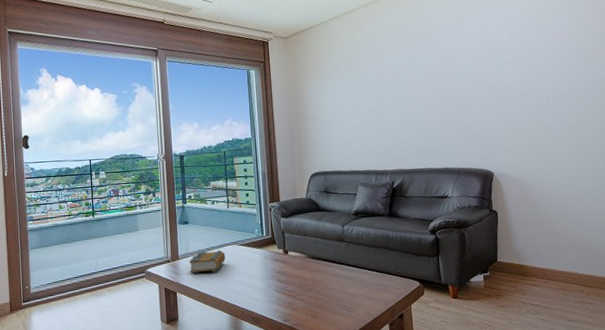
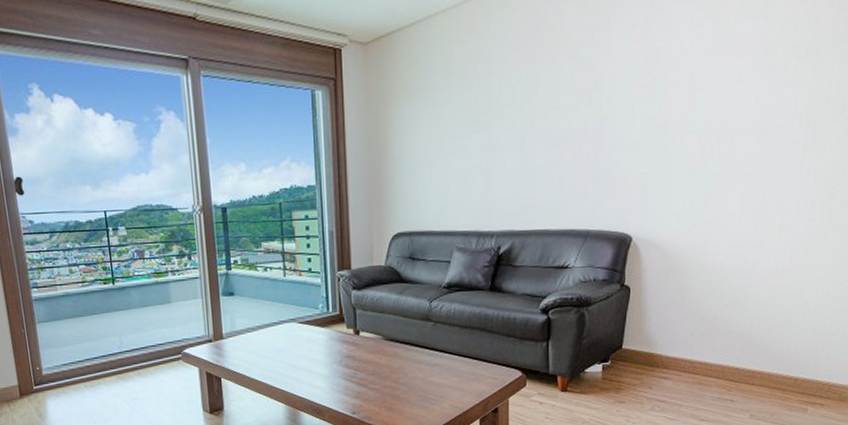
book: present [189,249,226,273] -> none [236,328,282,356]

